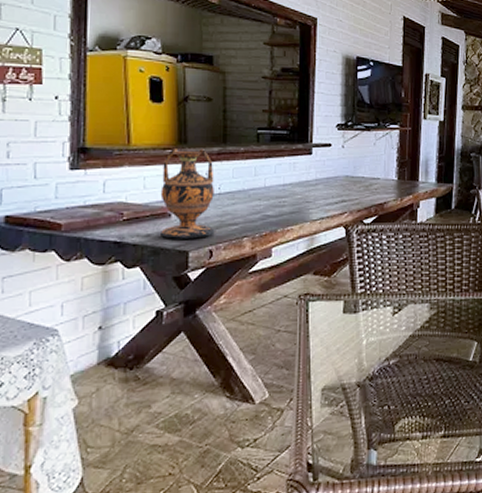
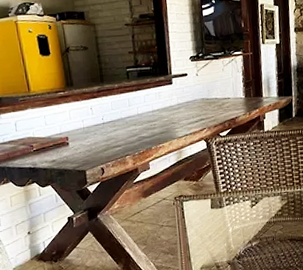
vase: present [159,149,215,239] -> none [57,89,104,162]

